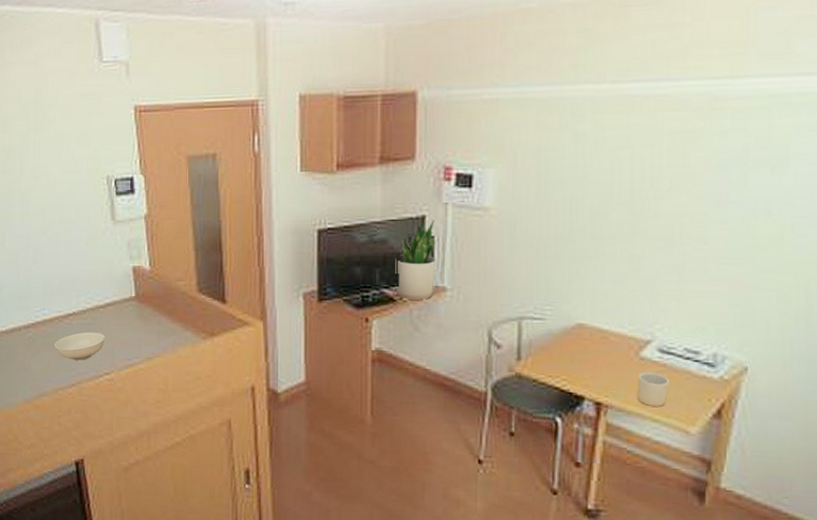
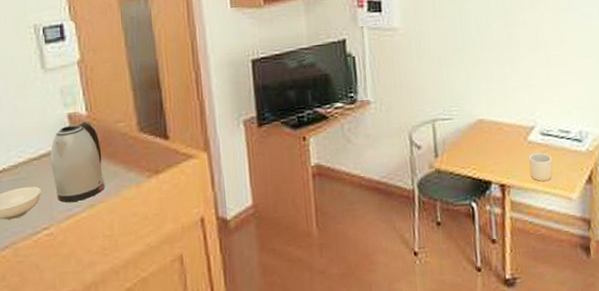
kettle: none [114,276,162,352] -> present [50,122,105,202]
planter: present [395,220,438,301] -> none [324,42,360,116]

